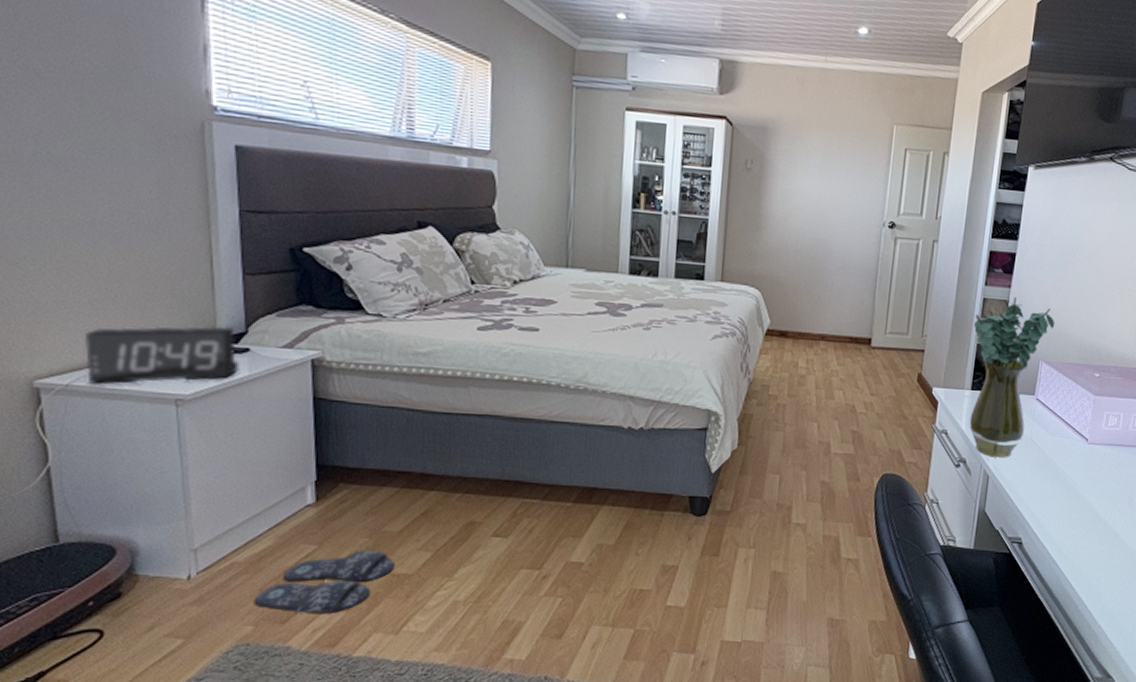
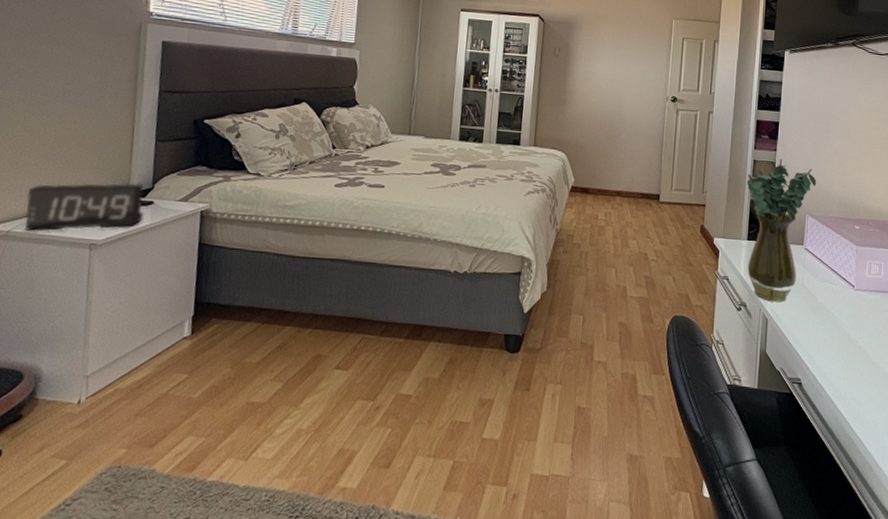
slippers: present [253,549,395,615] -> none [129,379,251,440]

